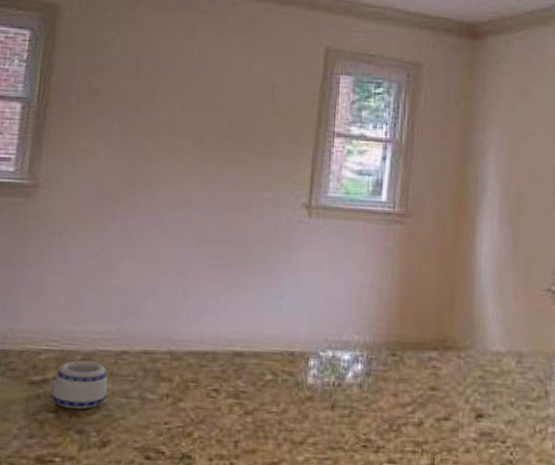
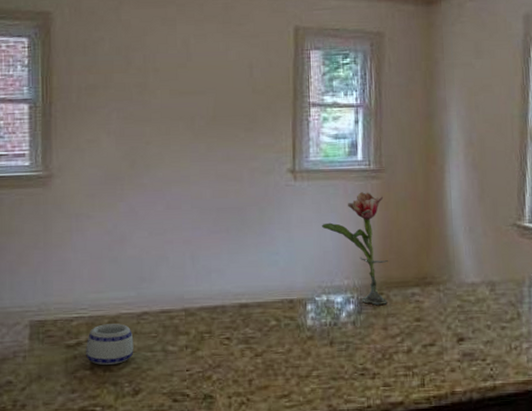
flower: none [335,237,407,367] -> present [322,192,388,305]

